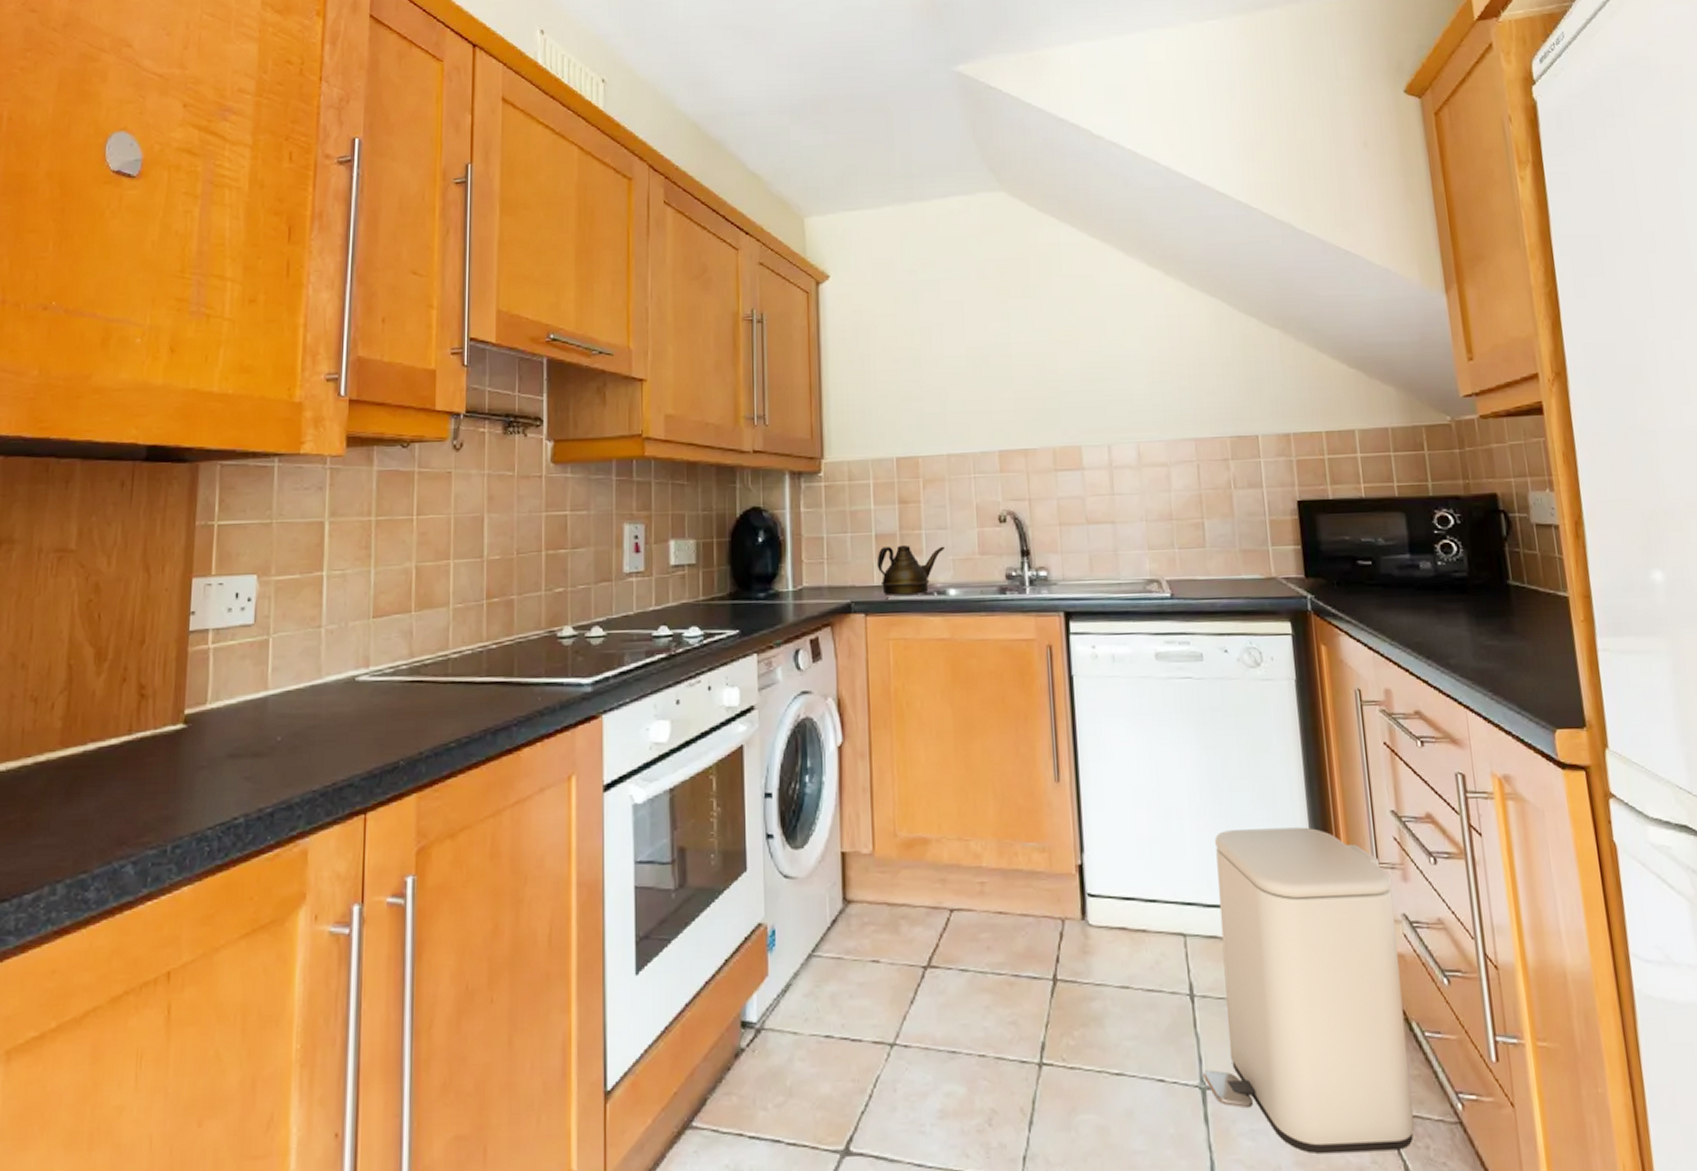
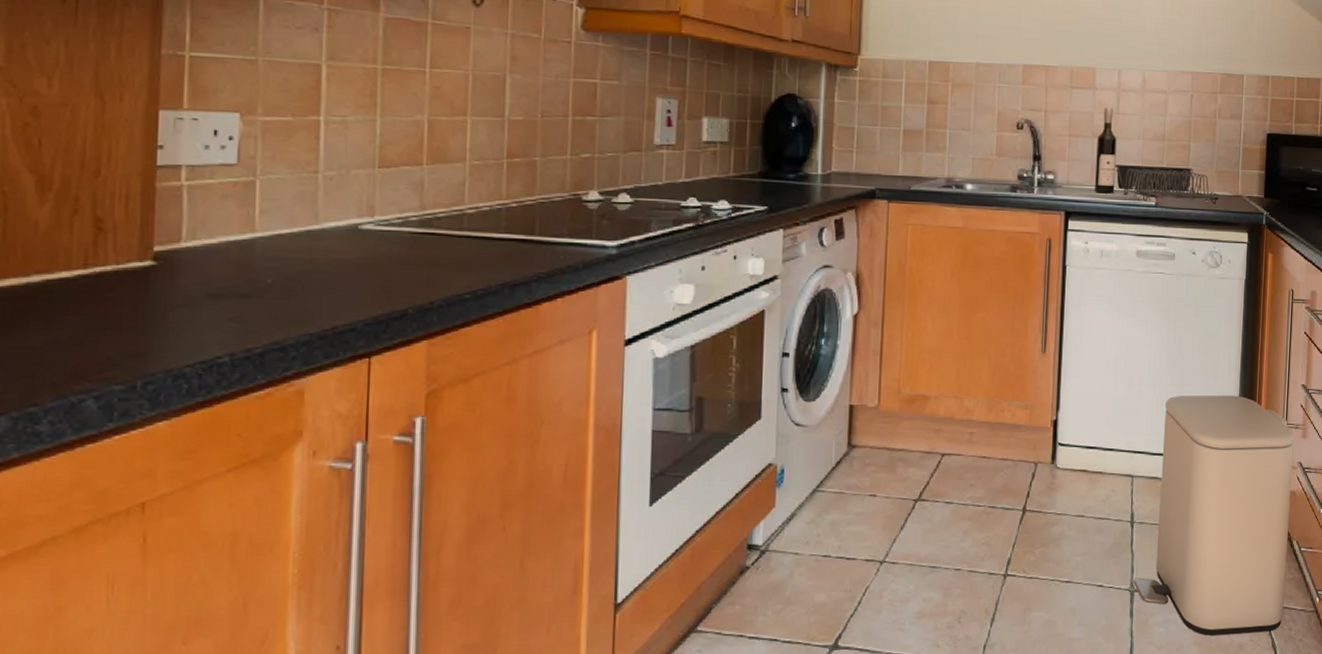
teapot: present [876,544,944,595] -> none [902,141,966,187]
bottle: none [1092,488,1120,588] -> present [1094,107,1117,194]
dish rack: none [1116,549,1249,593] -> present [1114,164,1220,203]

